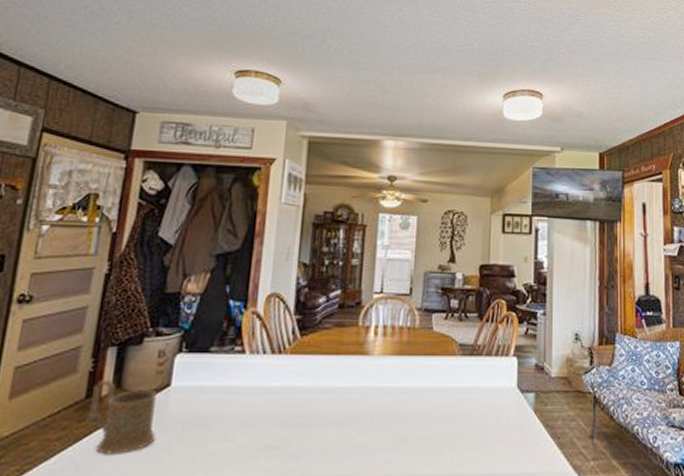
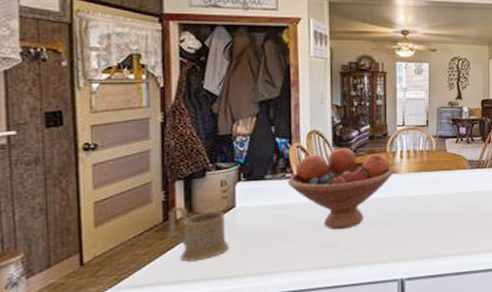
fruit bowl: none [236,317,365,427] -> present [288,148,394,230]

